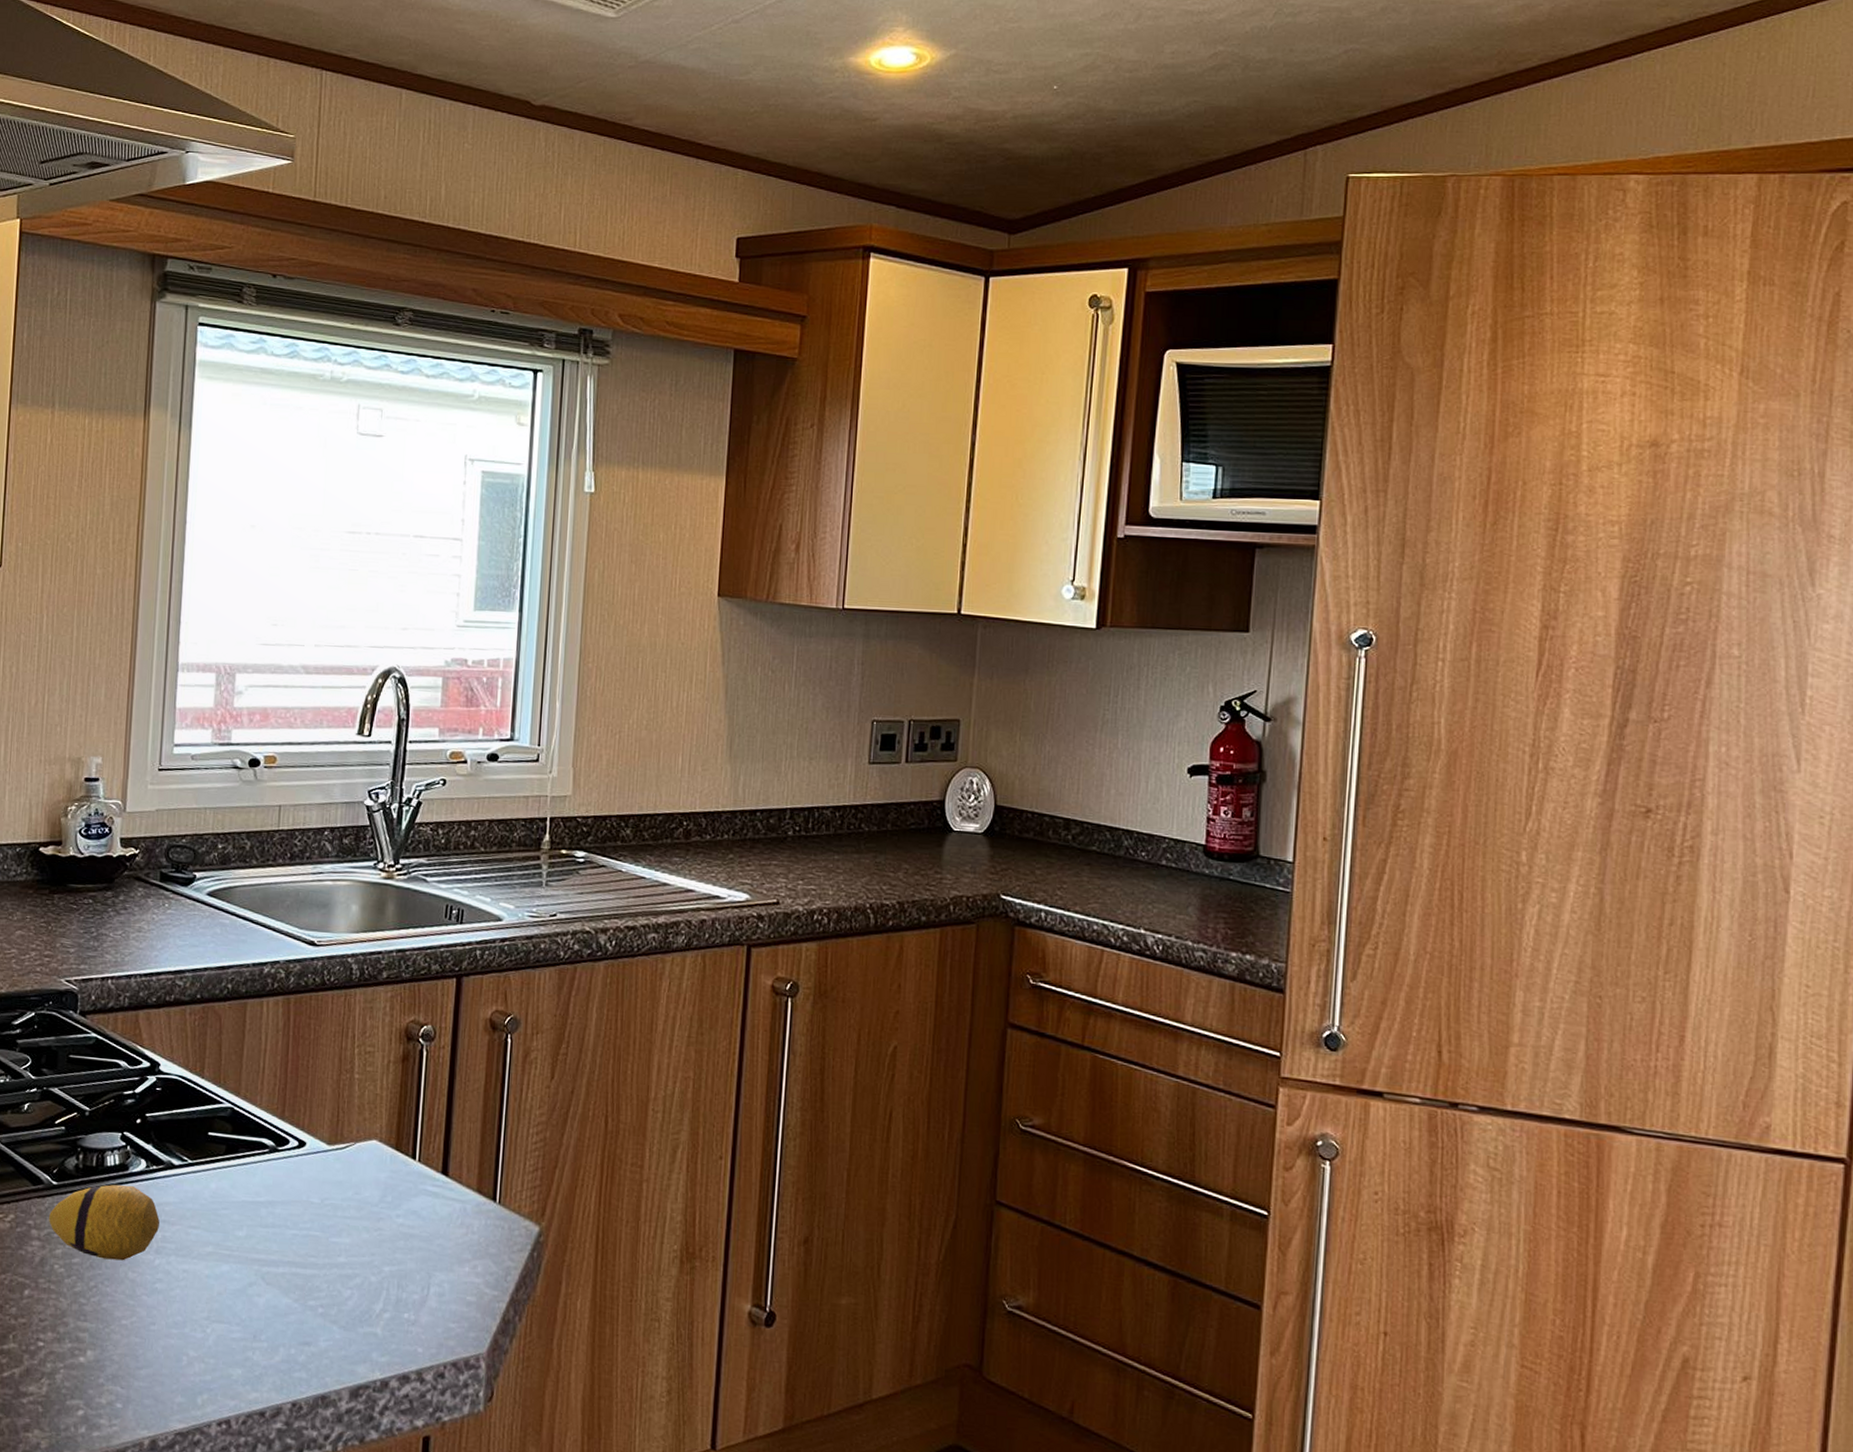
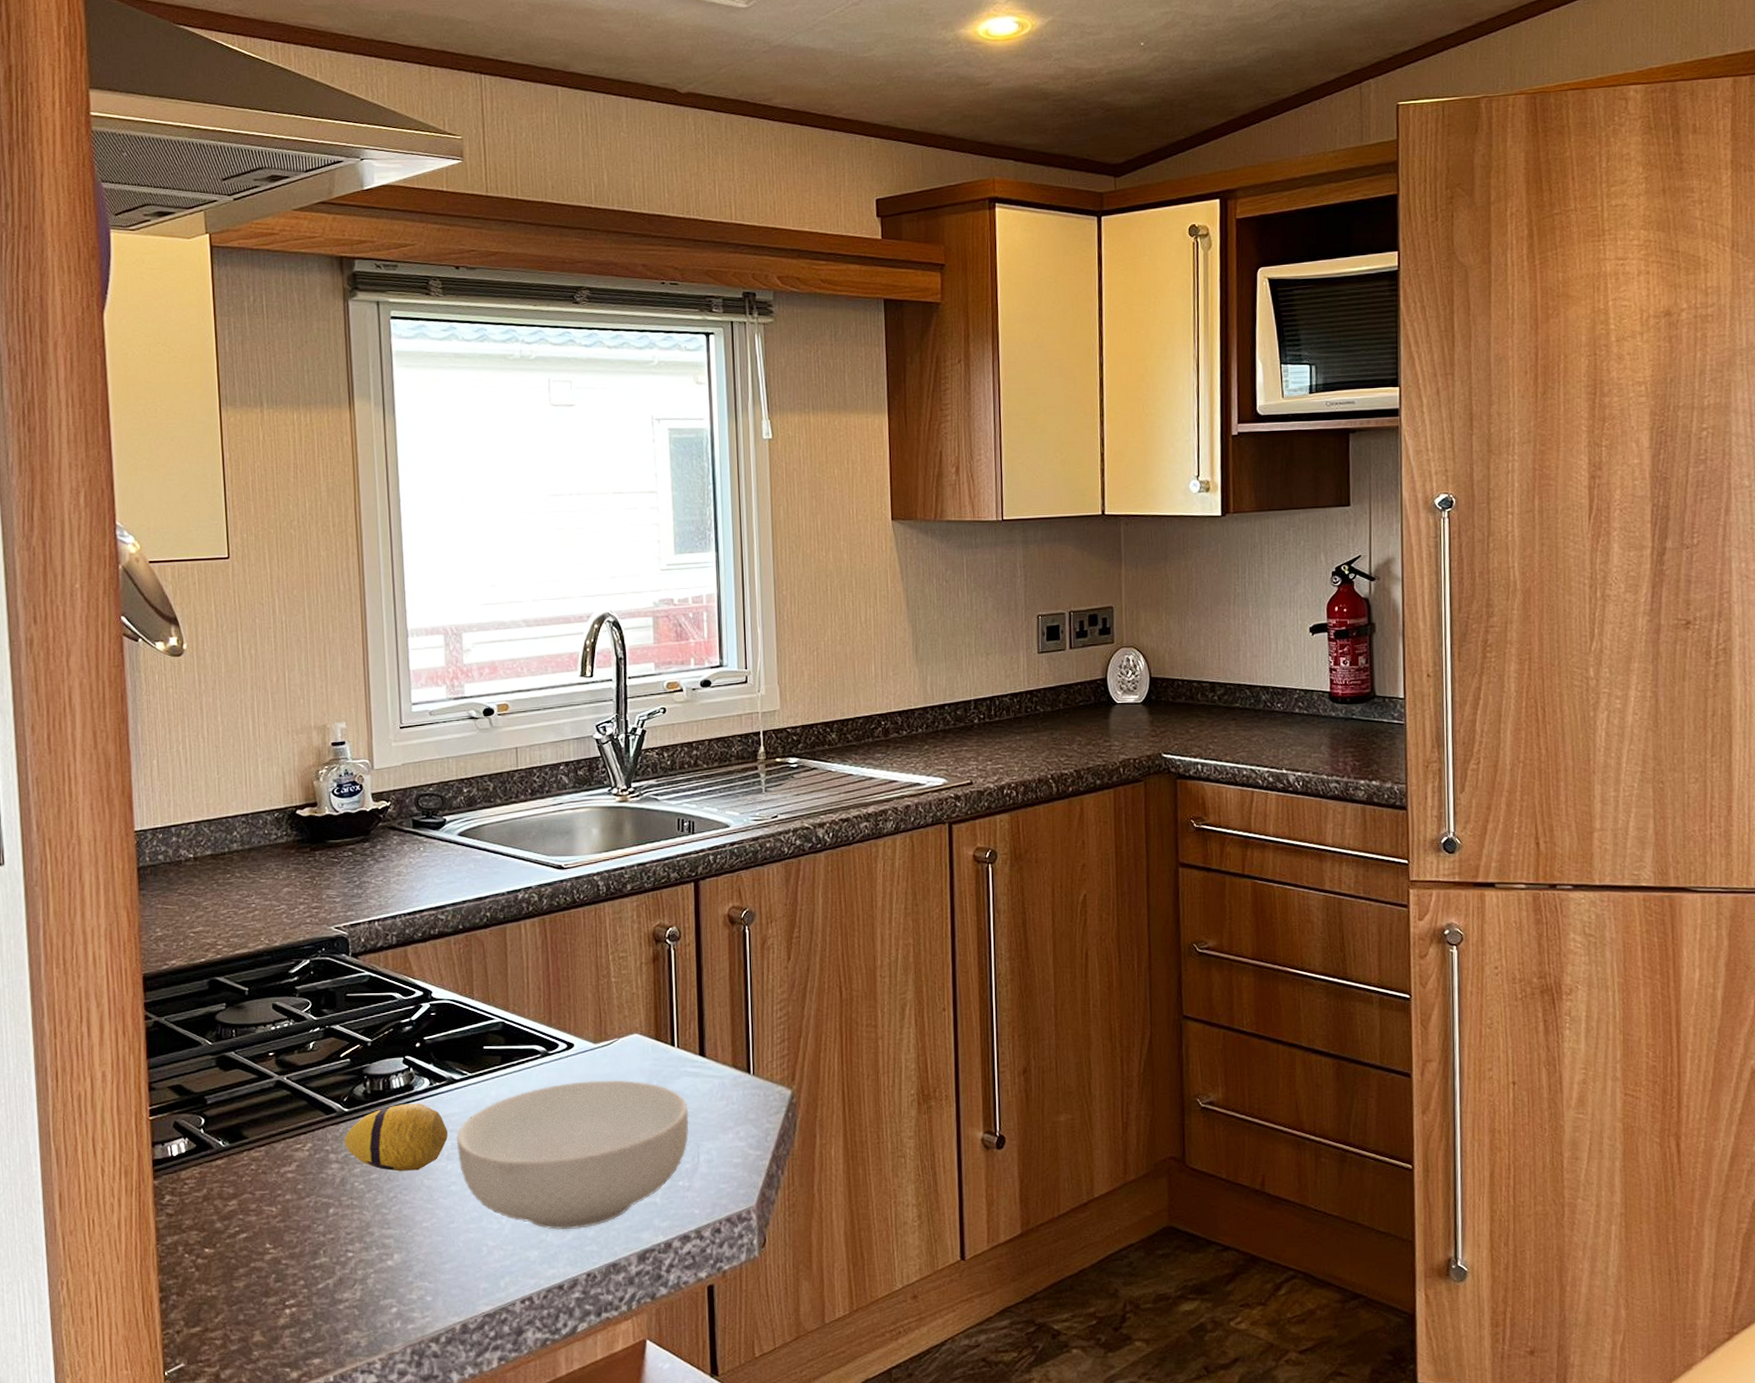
cereal bowl: none [167,1184,424,1352] -> present [456,1080,689,1230]

